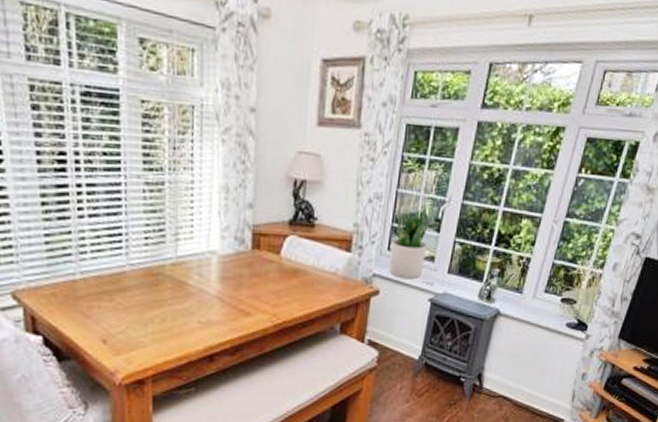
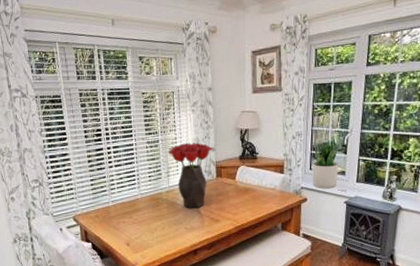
bouquet: none [178,191,250,294] -> present [168,142,213,209]

